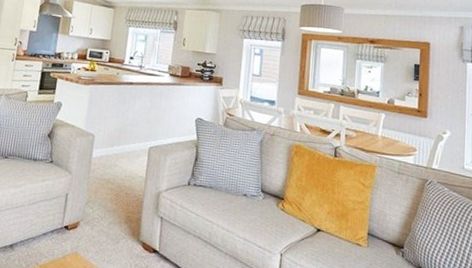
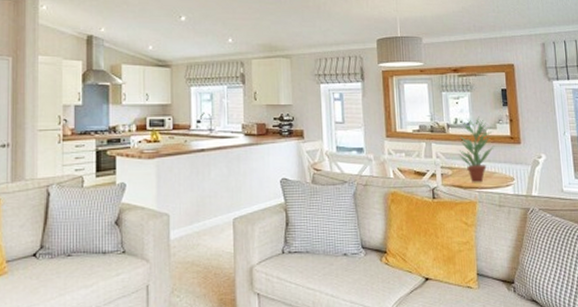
potted plant: none [365,87,401,149] -> present [458,116,495,183]

